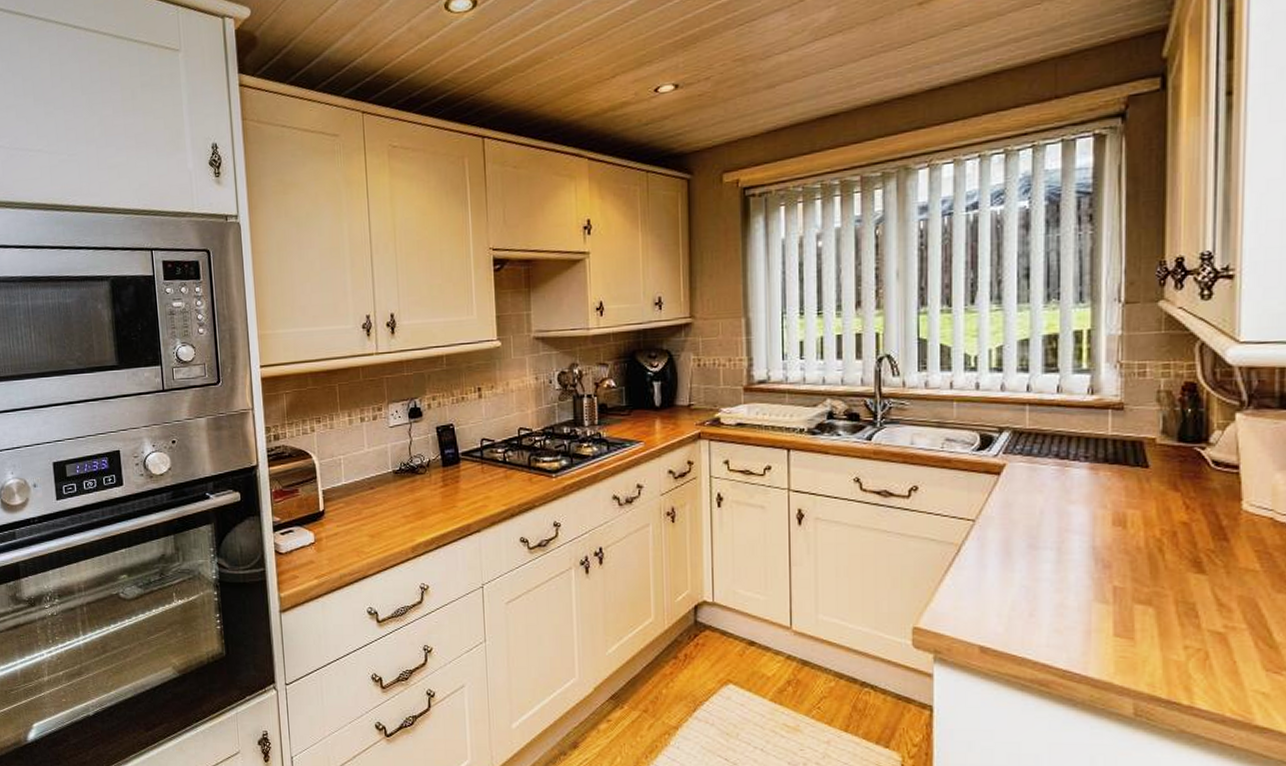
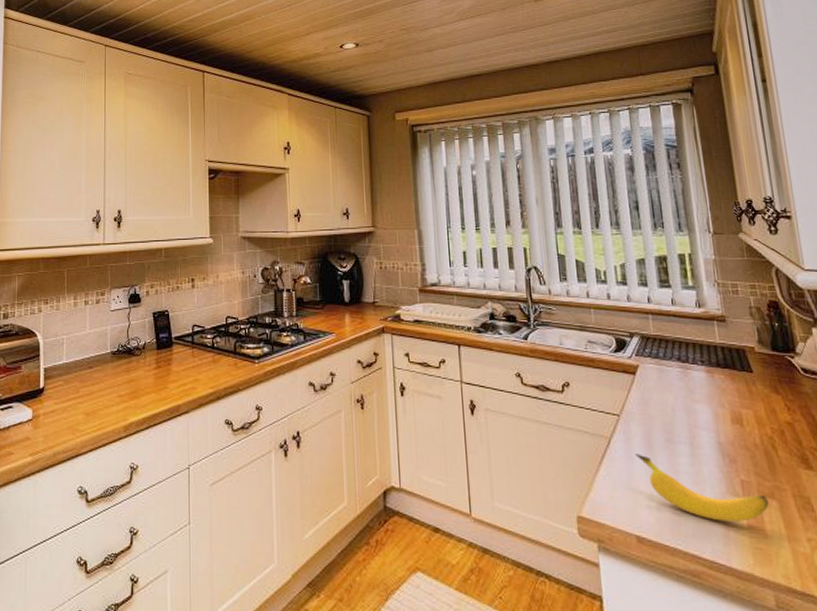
banana: none [989,561,1144,630] -> present [636,454,769,522]

